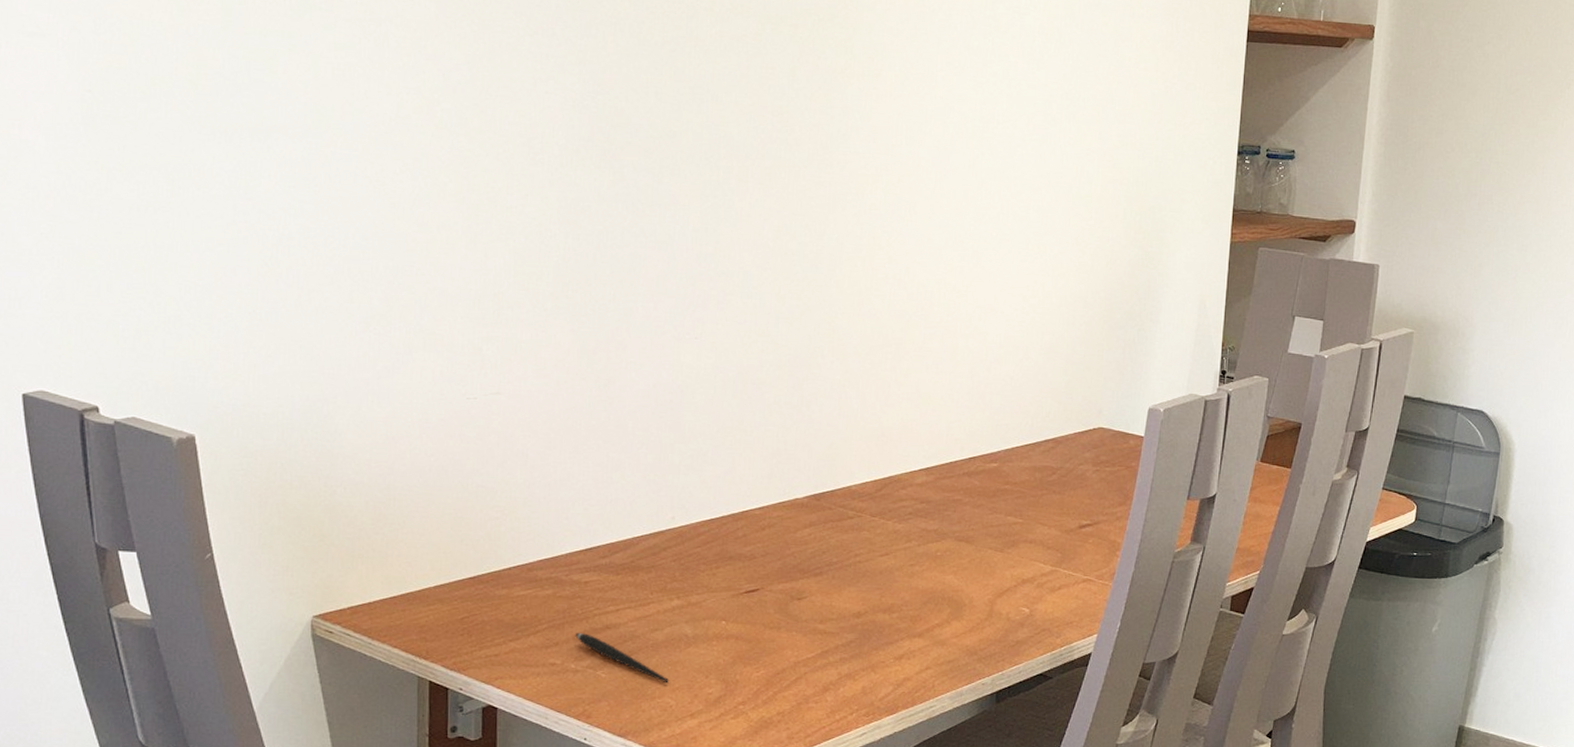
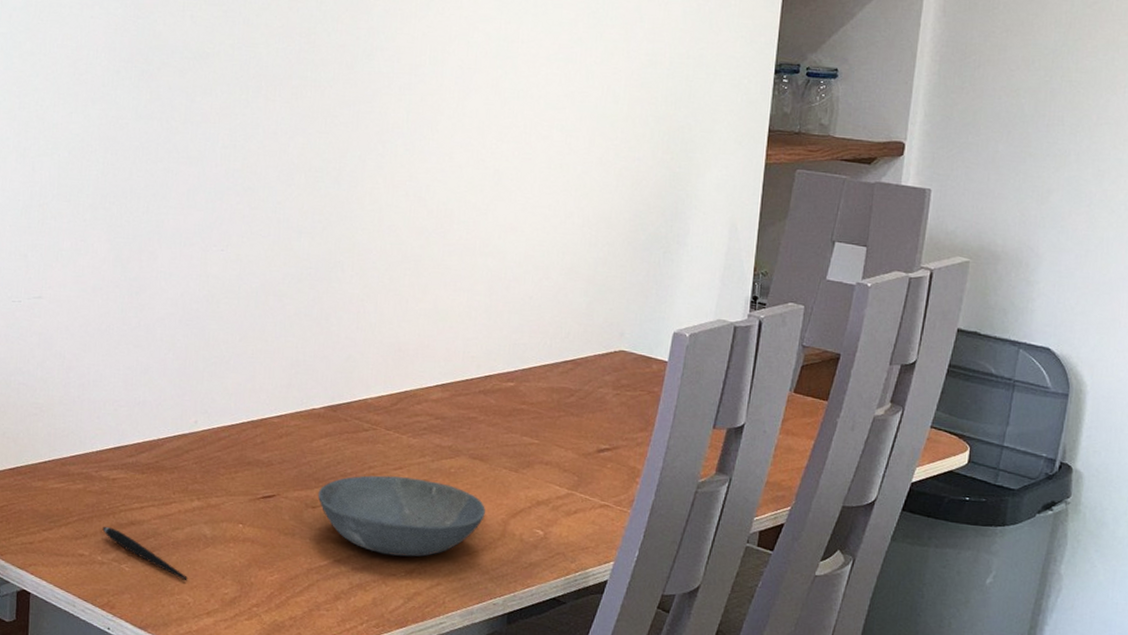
bowl: none [803,563,972,643] -> present [317,475,485,557]

